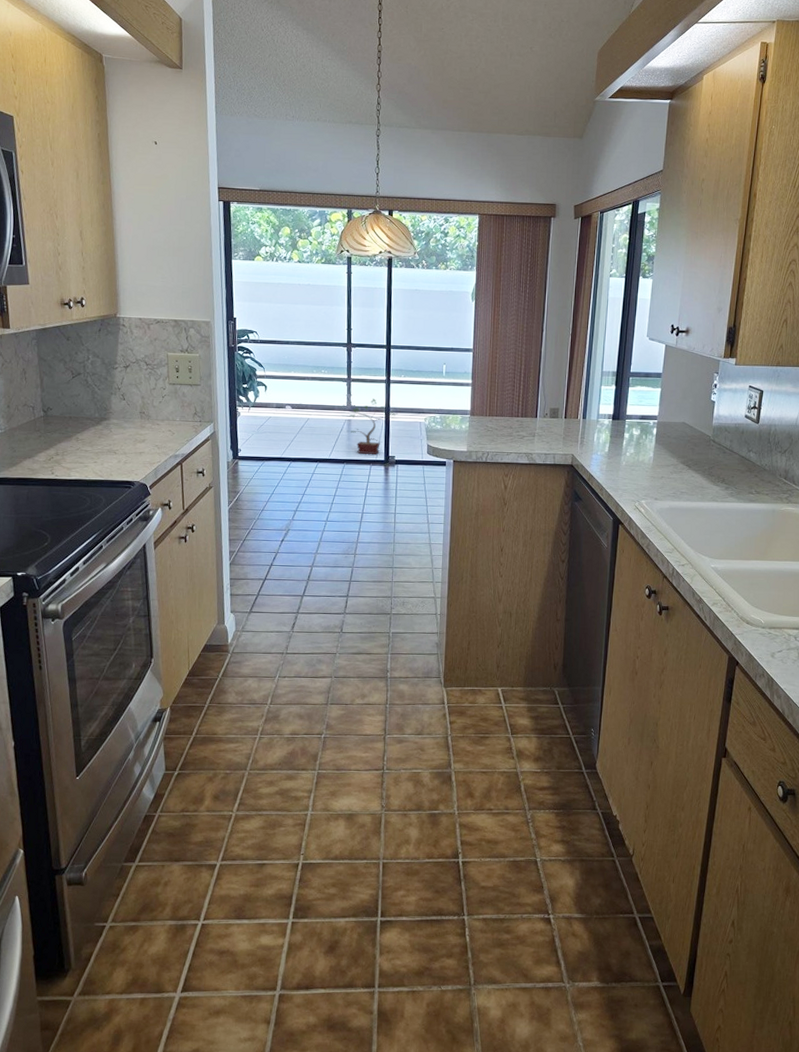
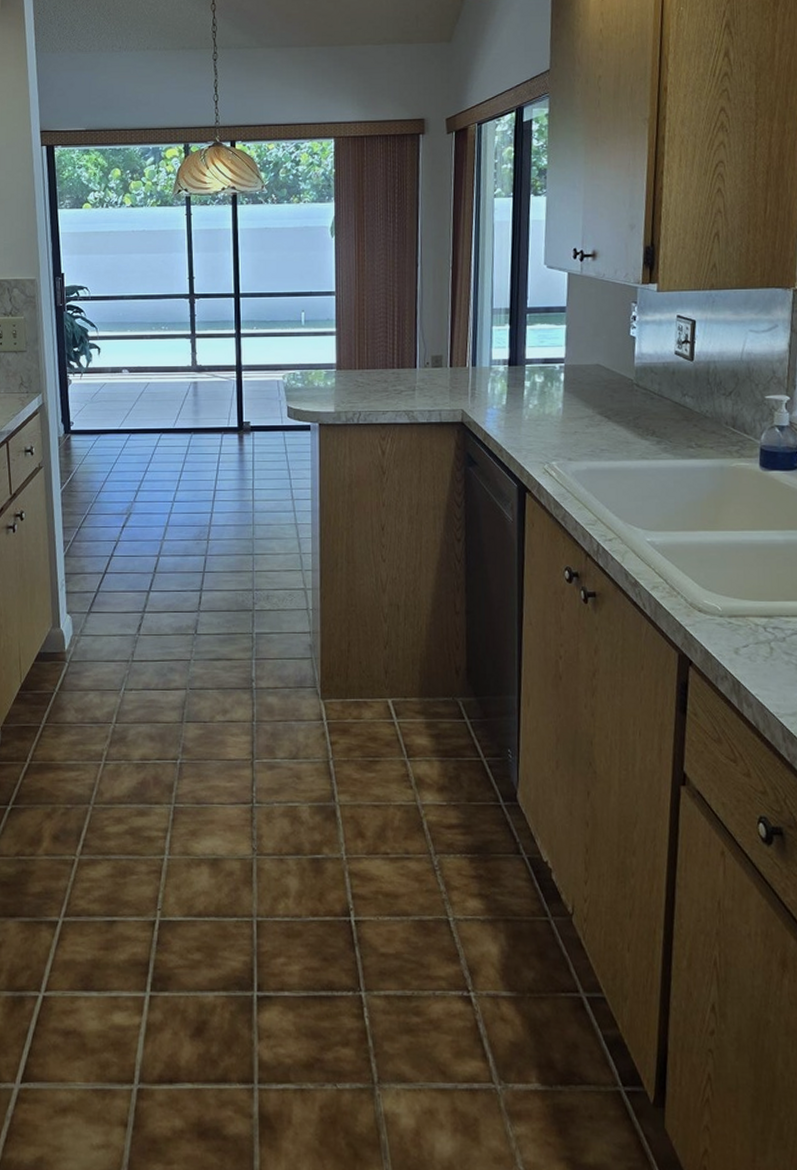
potted plant: present [349,398,399,455] -> none [195,356,252,422]

